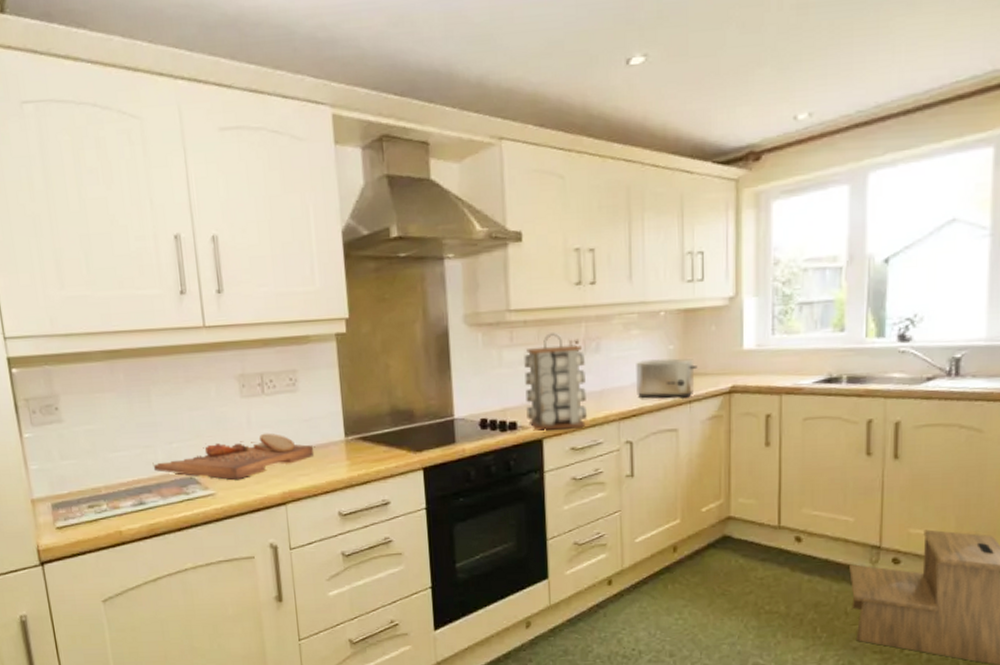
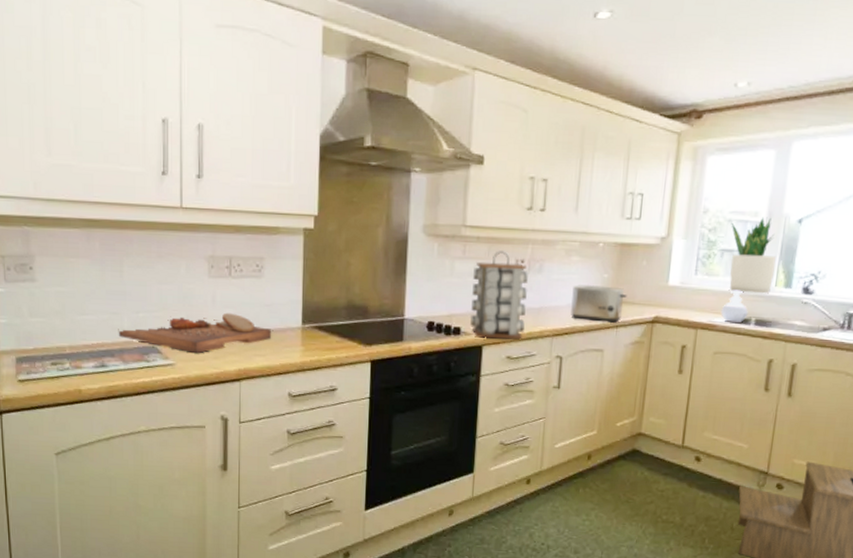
soap dispenser: none [806,346,838,383] -> present [720,290,748,323]
planter: none [807,260,863,349] -> present [729,217,776,294]

